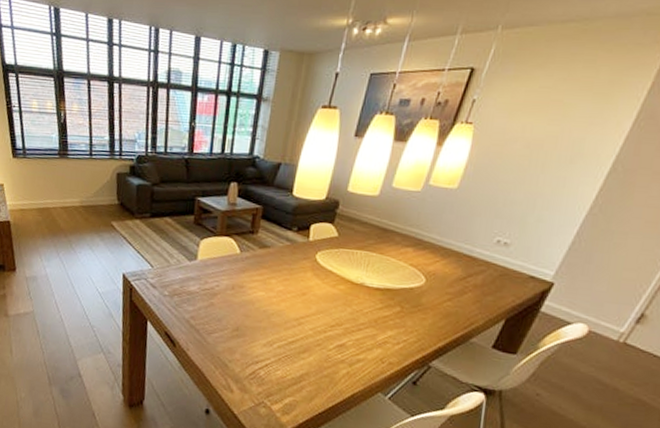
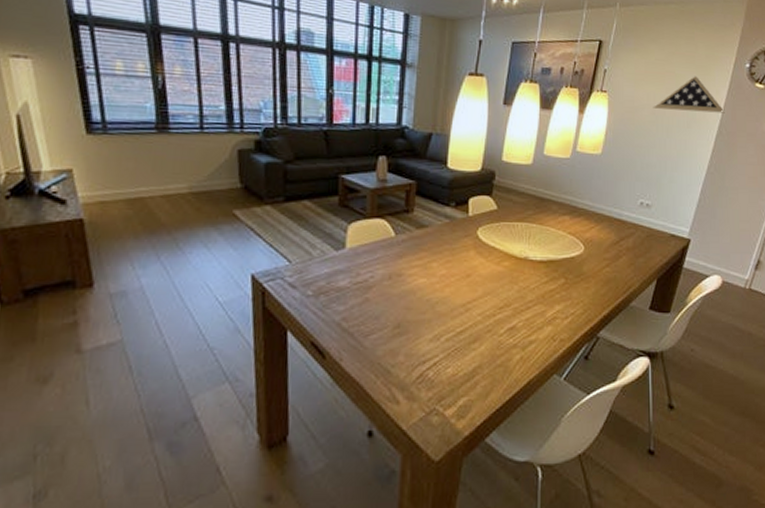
display case: none [528,105,626,148] -> present [653,76,725,113]

